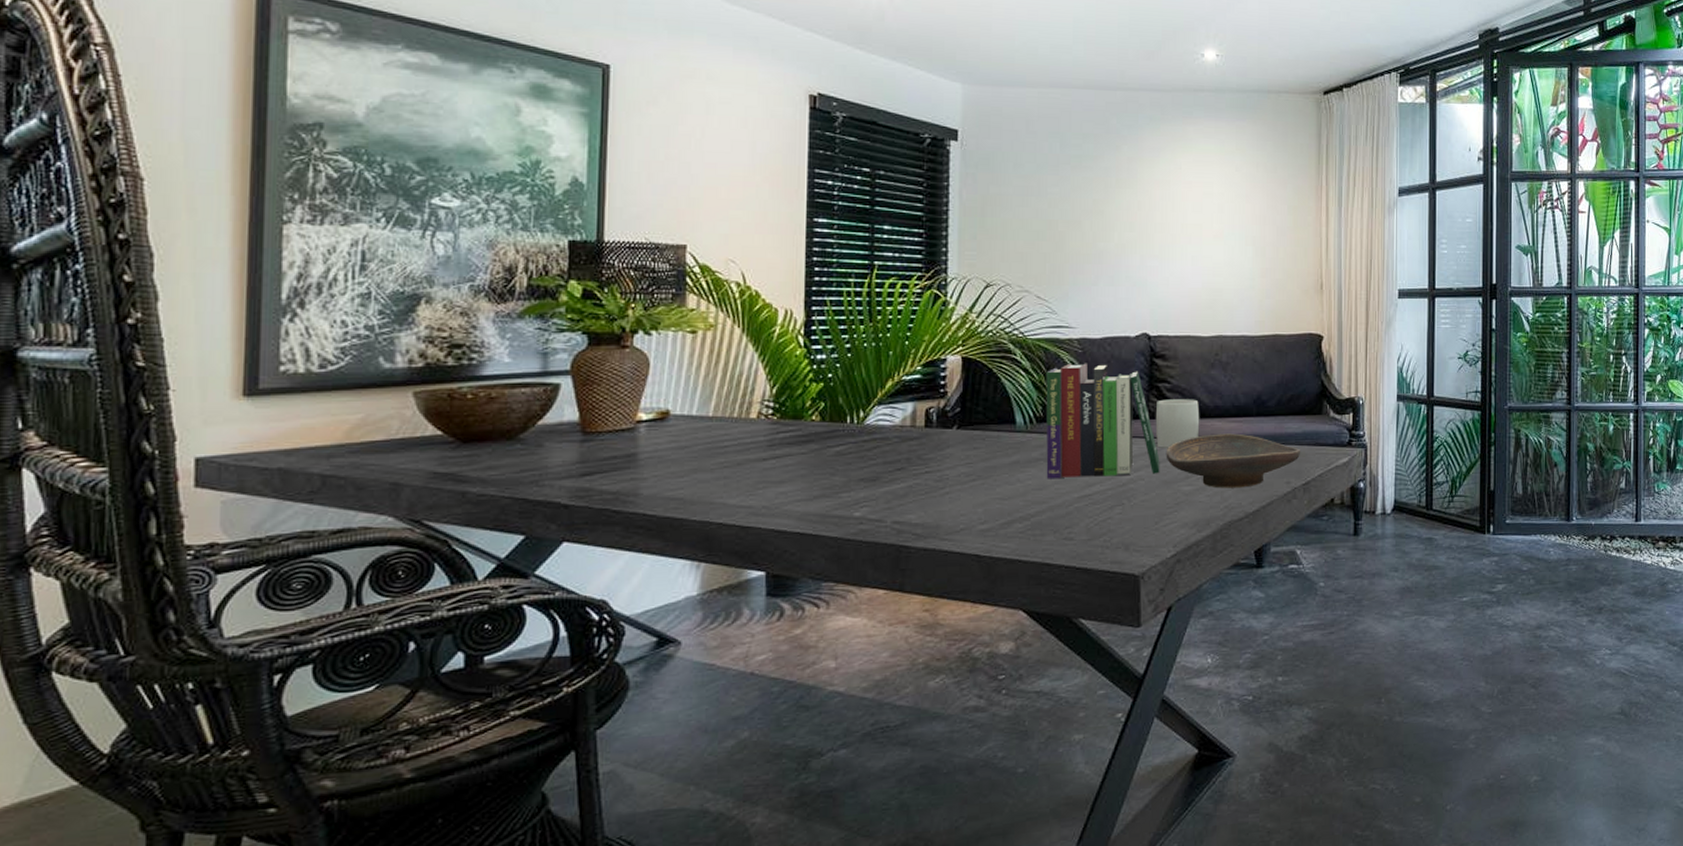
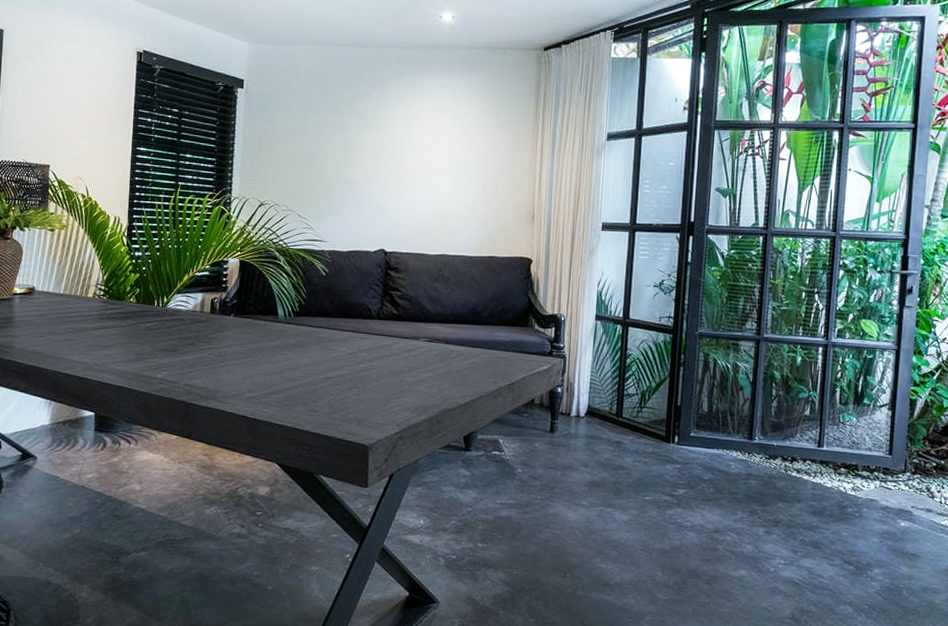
books: present [1046,363,1160,479] -> none [299,270,390,365]
mug: present [1155,399,1200,449] -> none [387,304,424,346]
decorative bowl: present [1166,433,1301,488] -> none [394,336,508,383]

